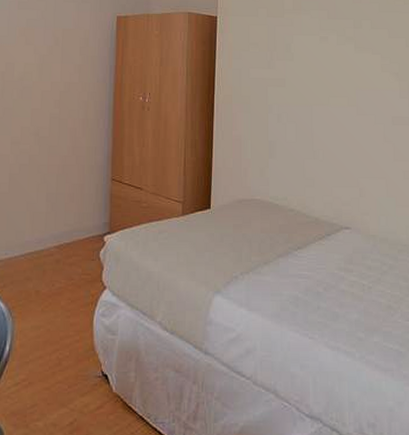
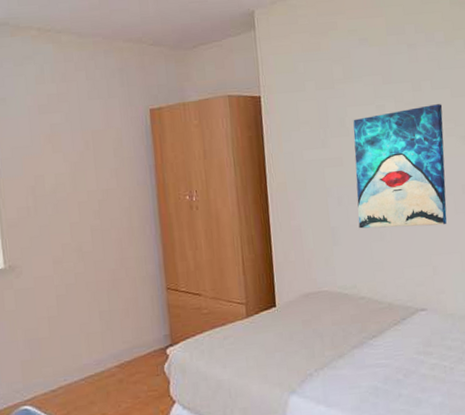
wall art: none [294,42,380,152] -> present [353,104,447,229]

